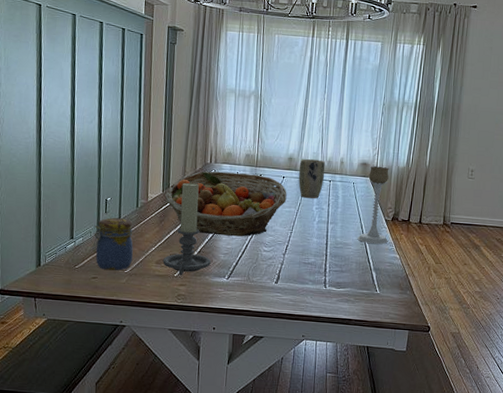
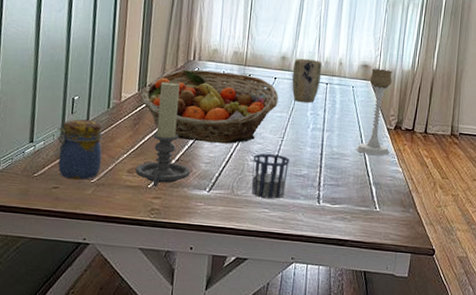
cup: none [265,244,299,285] -> present [251,153,290,199]

